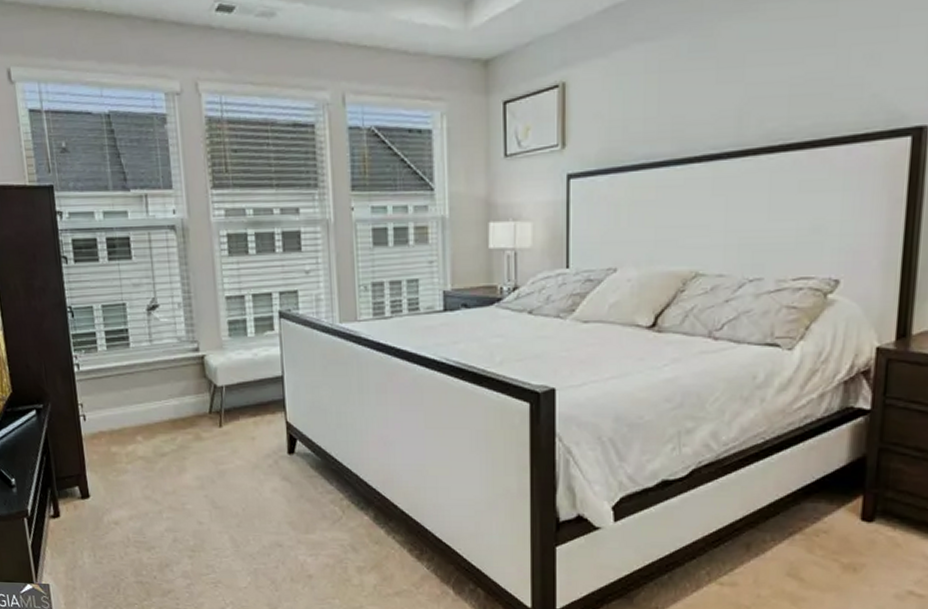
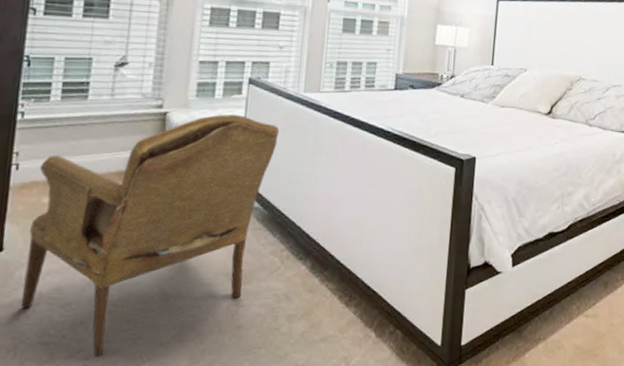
armchair: none [103,353,320,598] -> present [20,114,280,358]

